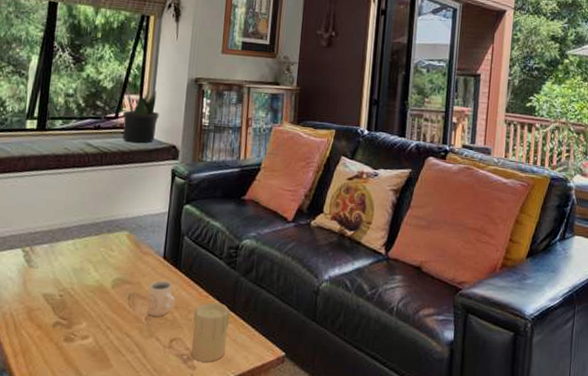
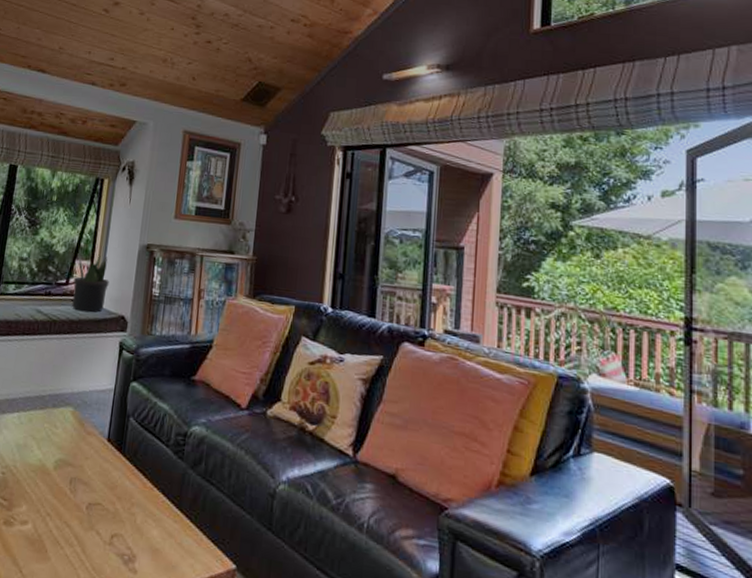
mug: present [147,280,176,317] -> none [88,465,119,507]
candle: present [191,302,230,363] -> none [133,496,176,567]

